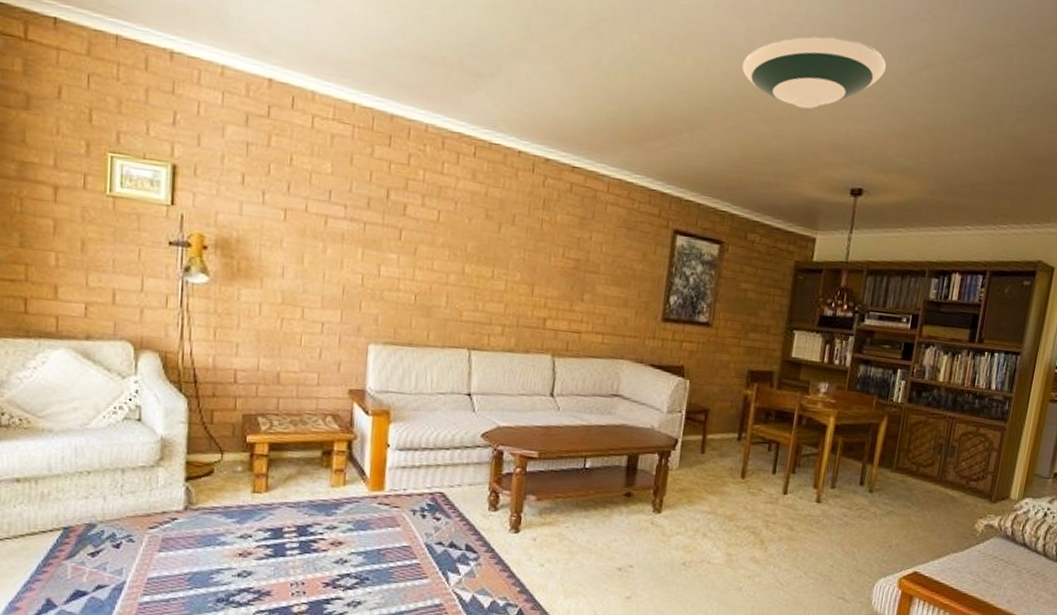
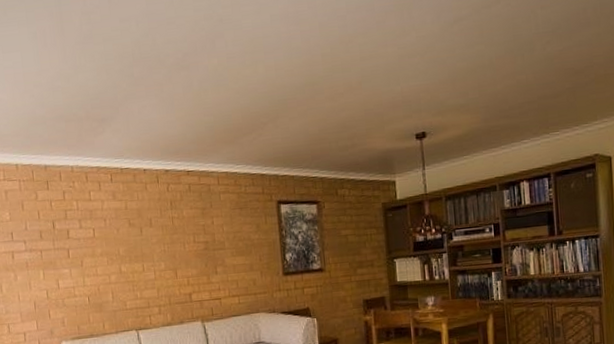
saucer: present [742,35,887,109] -> none [303,16,423,81]

